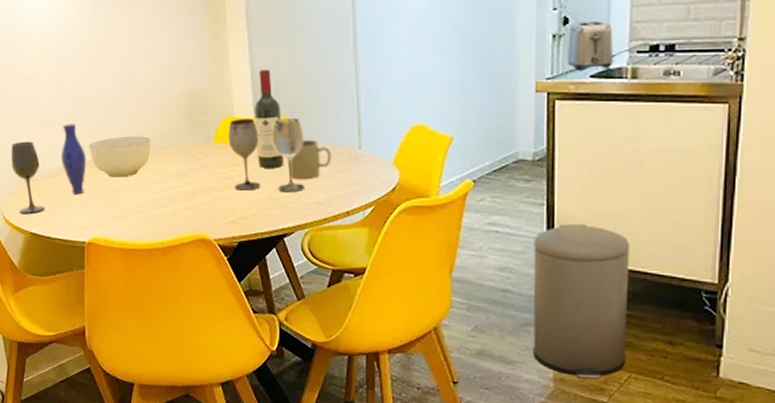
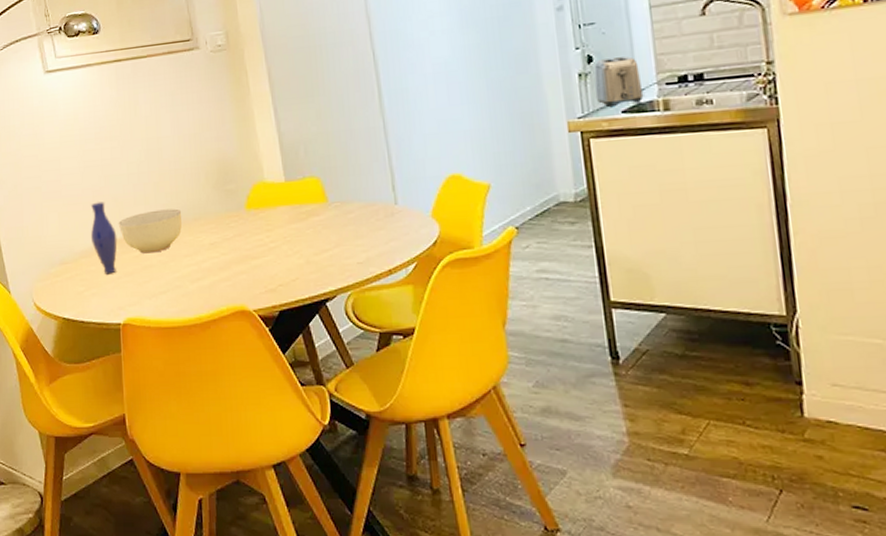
wine glass: present [10,141,45,214] -> none [39,223,77,299]
wineglass: present [228,119,305,193] -> none [259,178,344,257]
wine bottle: present [253,69,284,168] -> none [284,131,320,232]
mug: present [290,139,332,179] -> none [325,198,368,240]
pedal bin: present [533,224,630,379] -> none [586,264,702,430]

